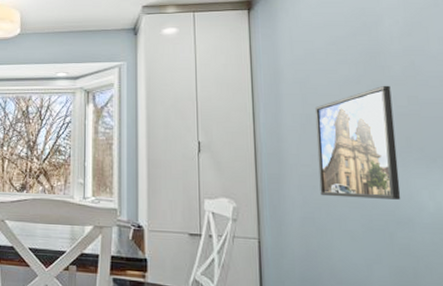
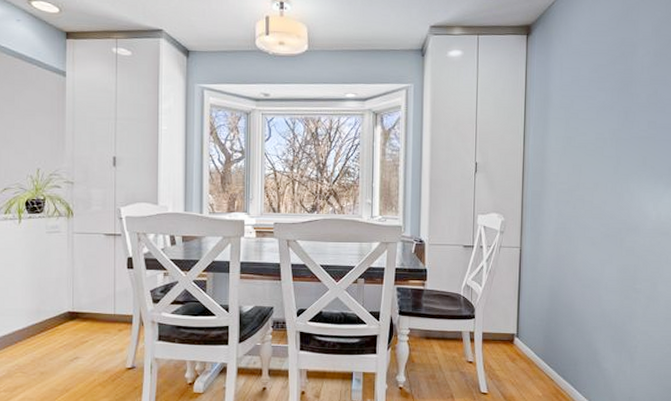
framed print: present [314,85,401,200] -> none [572,111,637,211]

